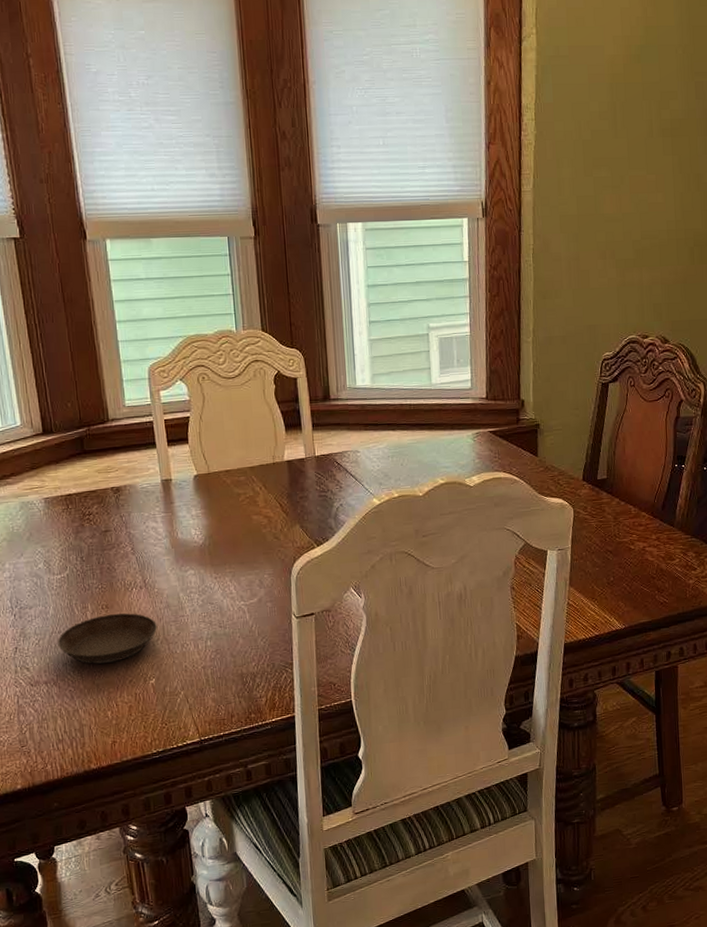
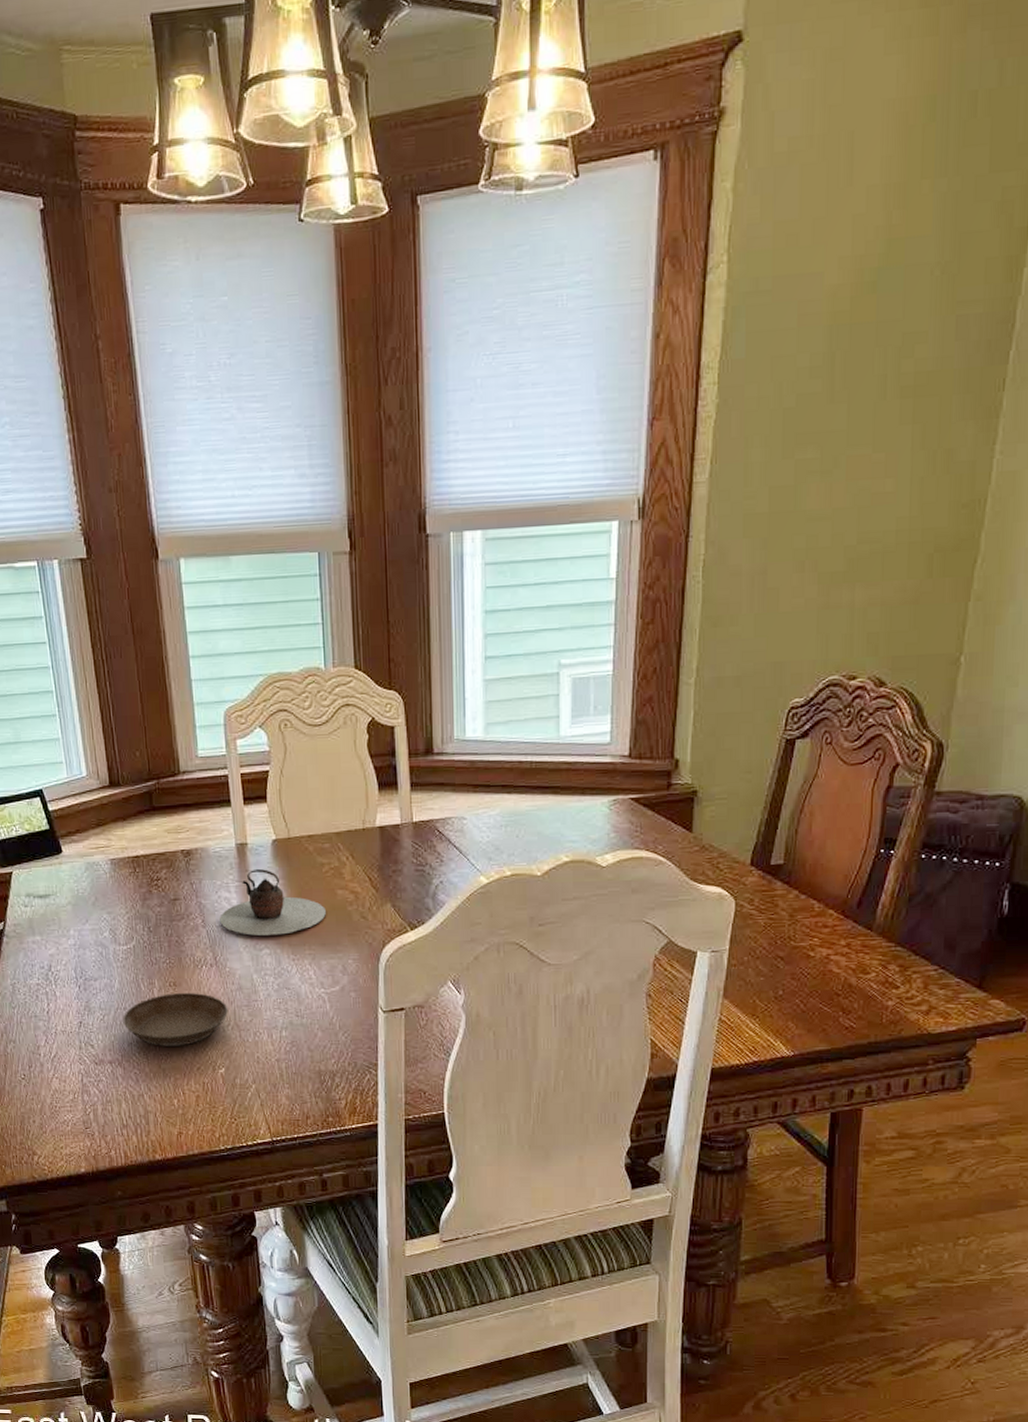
teapot: none [148,501,243,559] -> present [220,869,326,936]

